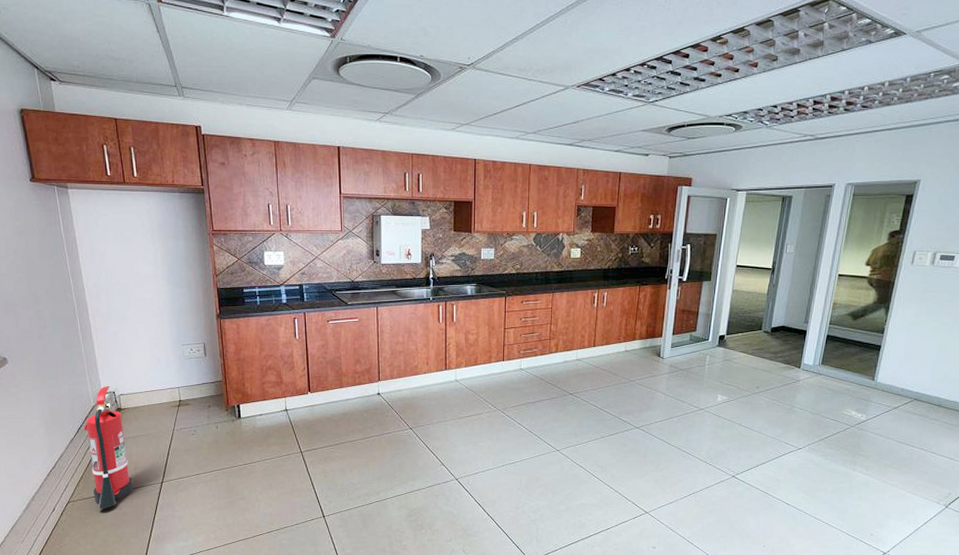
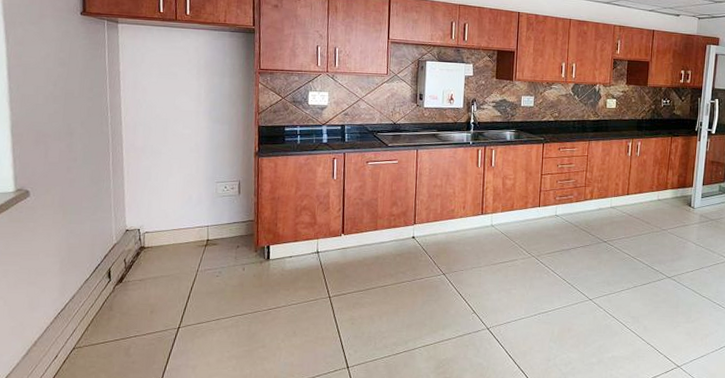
fire extinguisher: present [83,386,134,509] -> none [101,223,147,357]

